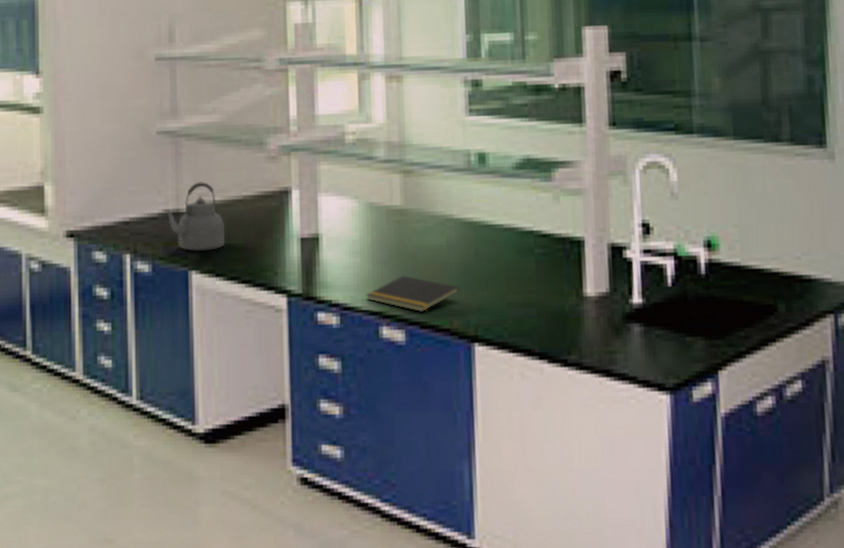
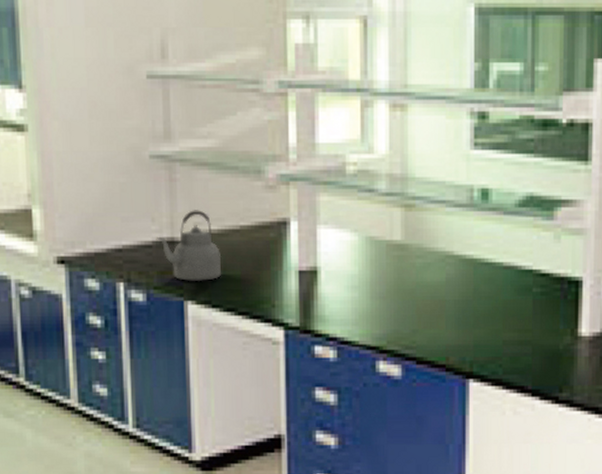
notepad: present [365,275,461,312] -> none [363,311,458,347]

